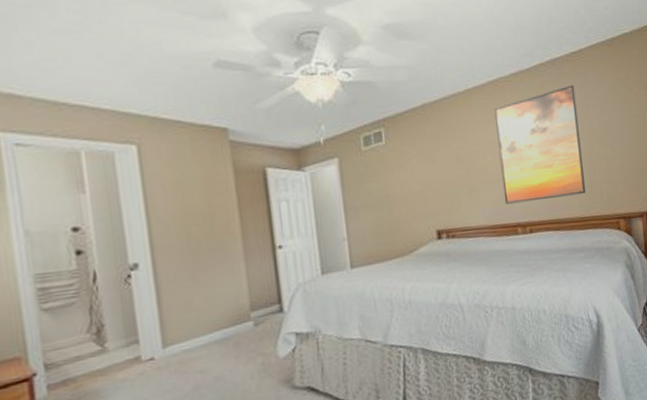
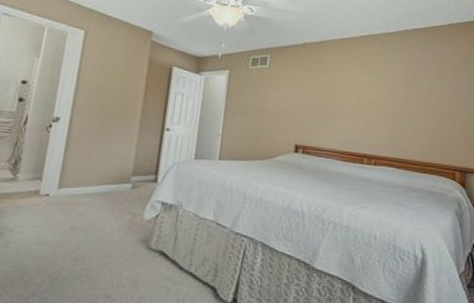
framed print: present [494,85,586,204] -> none [356,51,432,143]

